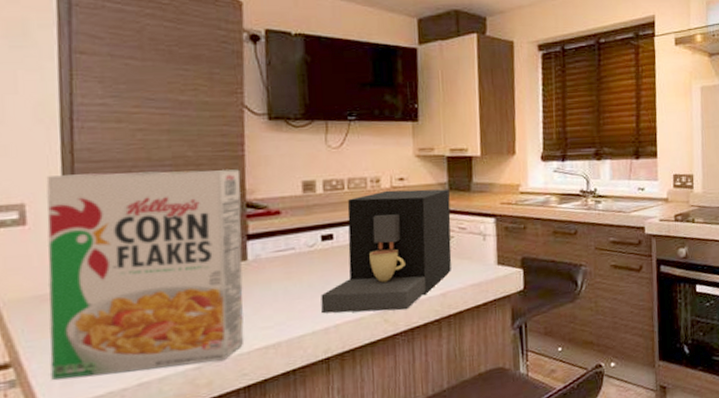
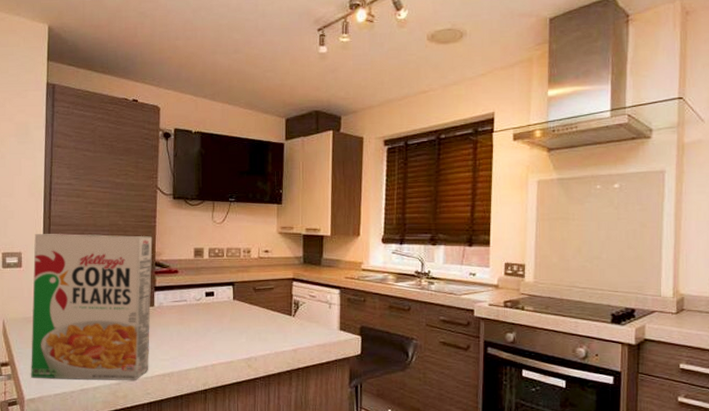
coffee maker: present [321,189,452,314] -> none [203,260,304,359]

